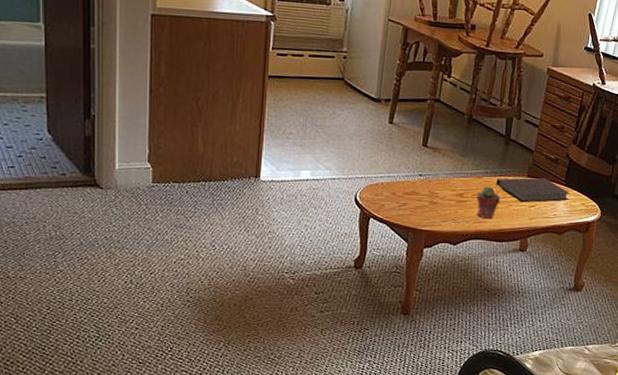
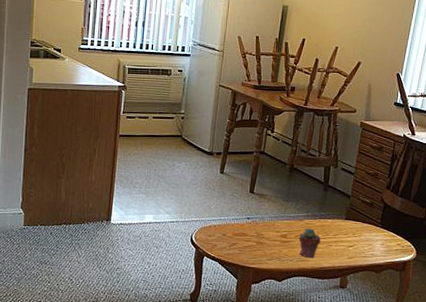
notebook: present [496,177,571,203] -> none [316,220,387,243]

